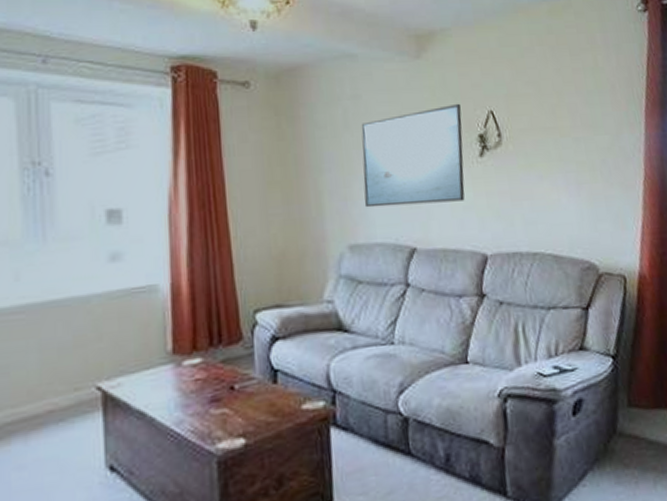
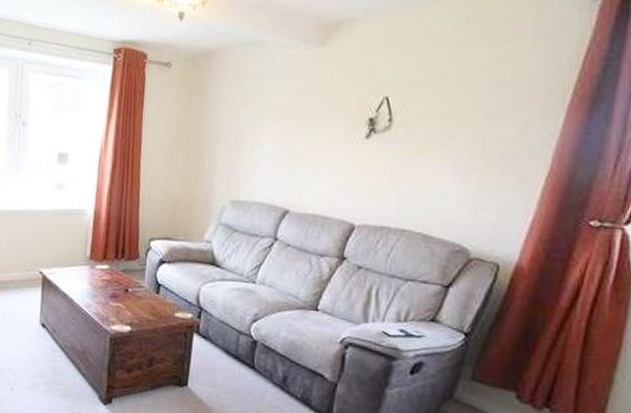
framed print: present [361,103,465,208] -> none [250,88,357,176]

